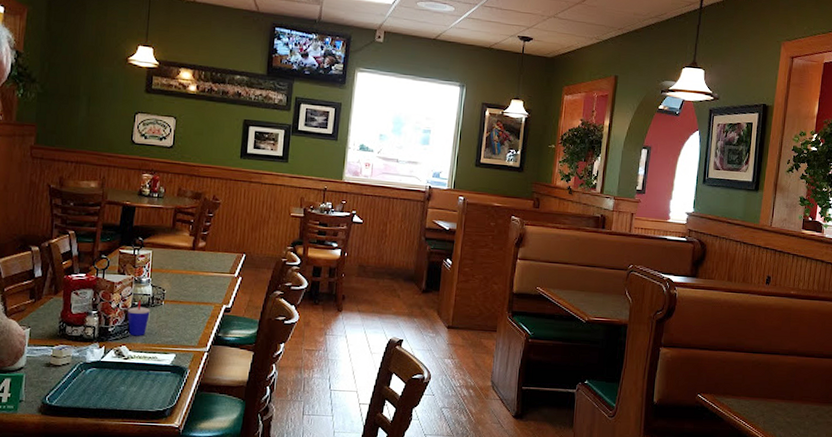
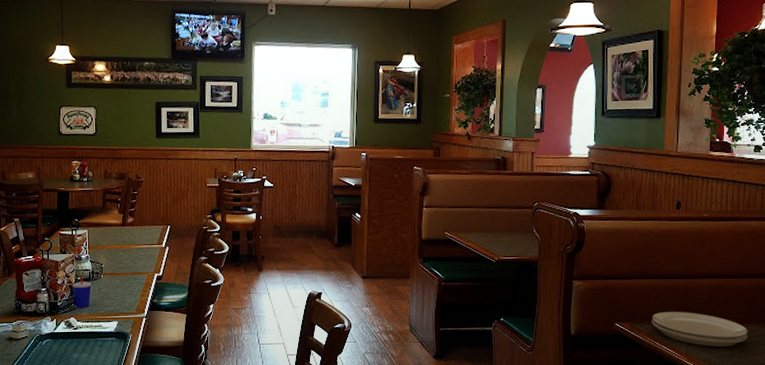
plate: none [733,386,823,426] -> present [652,311,748,348]

